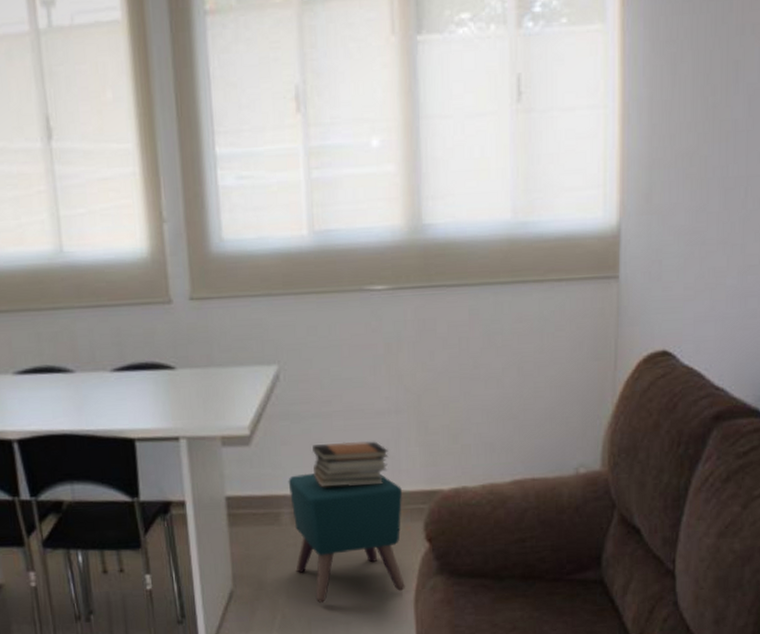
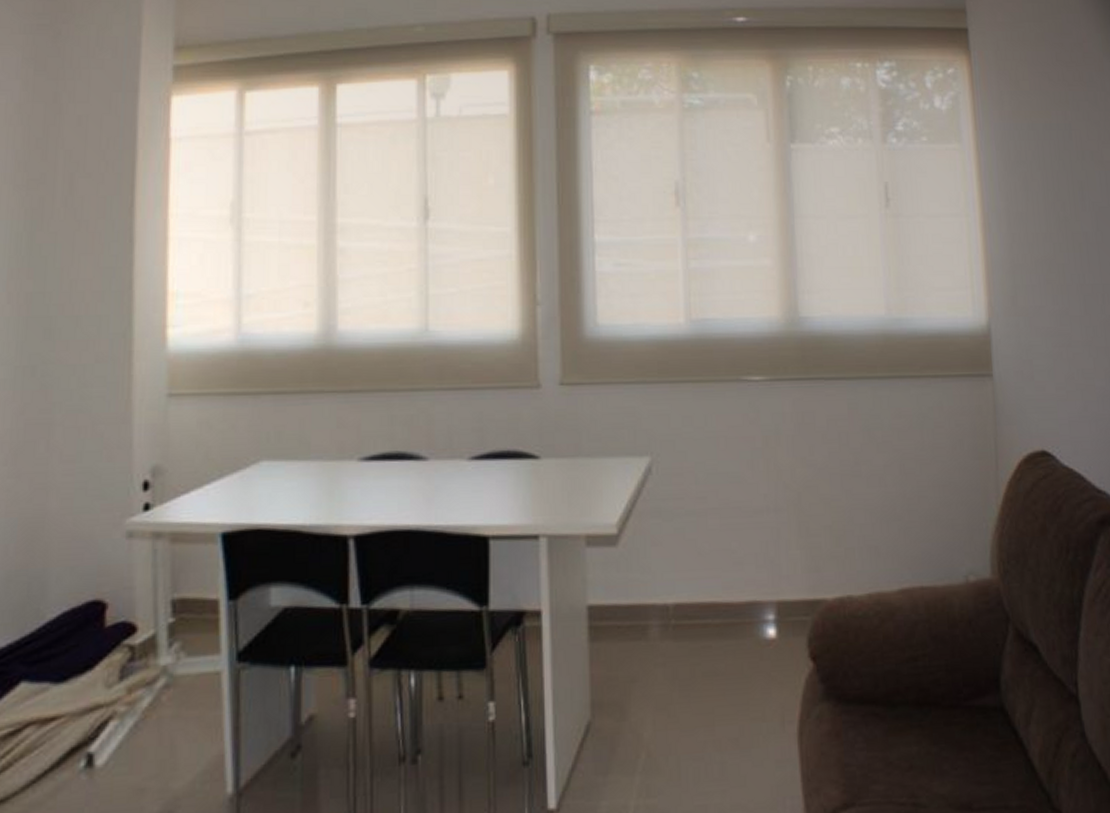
ottoman: present [288,473,405,603] -> none [658,578,788,737]
book stack: present [312,441,389,487] -> none [686,542,768,596]

